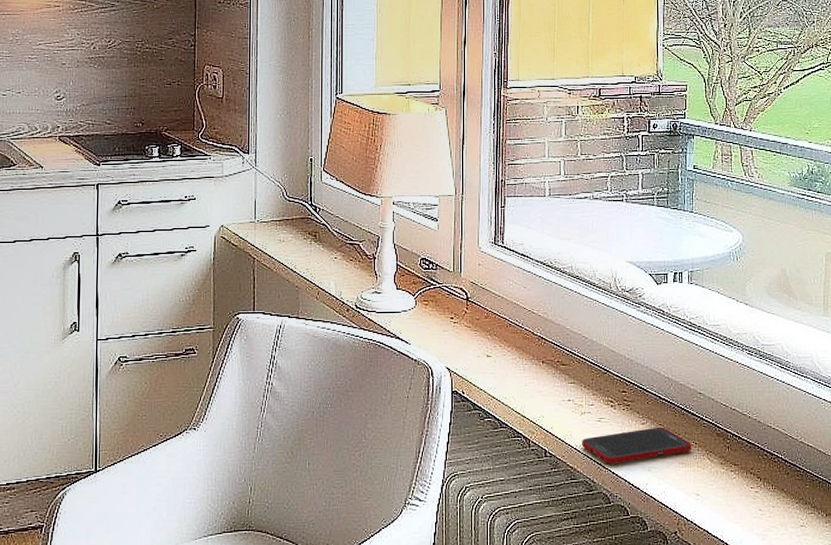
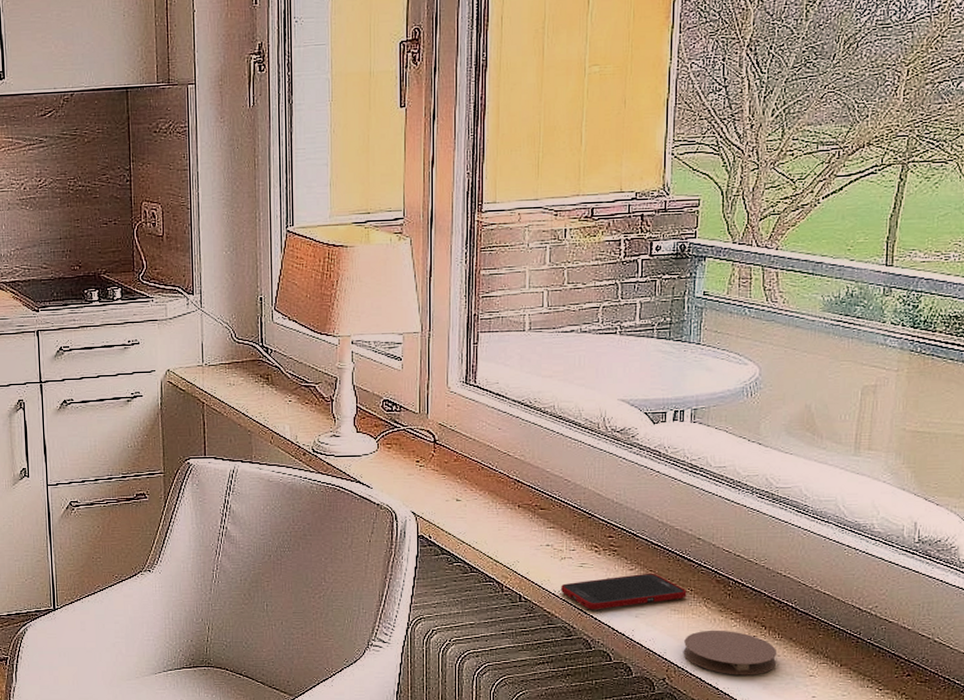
coaster: none [691,482,772,527] -> present [683,630,778,675]

